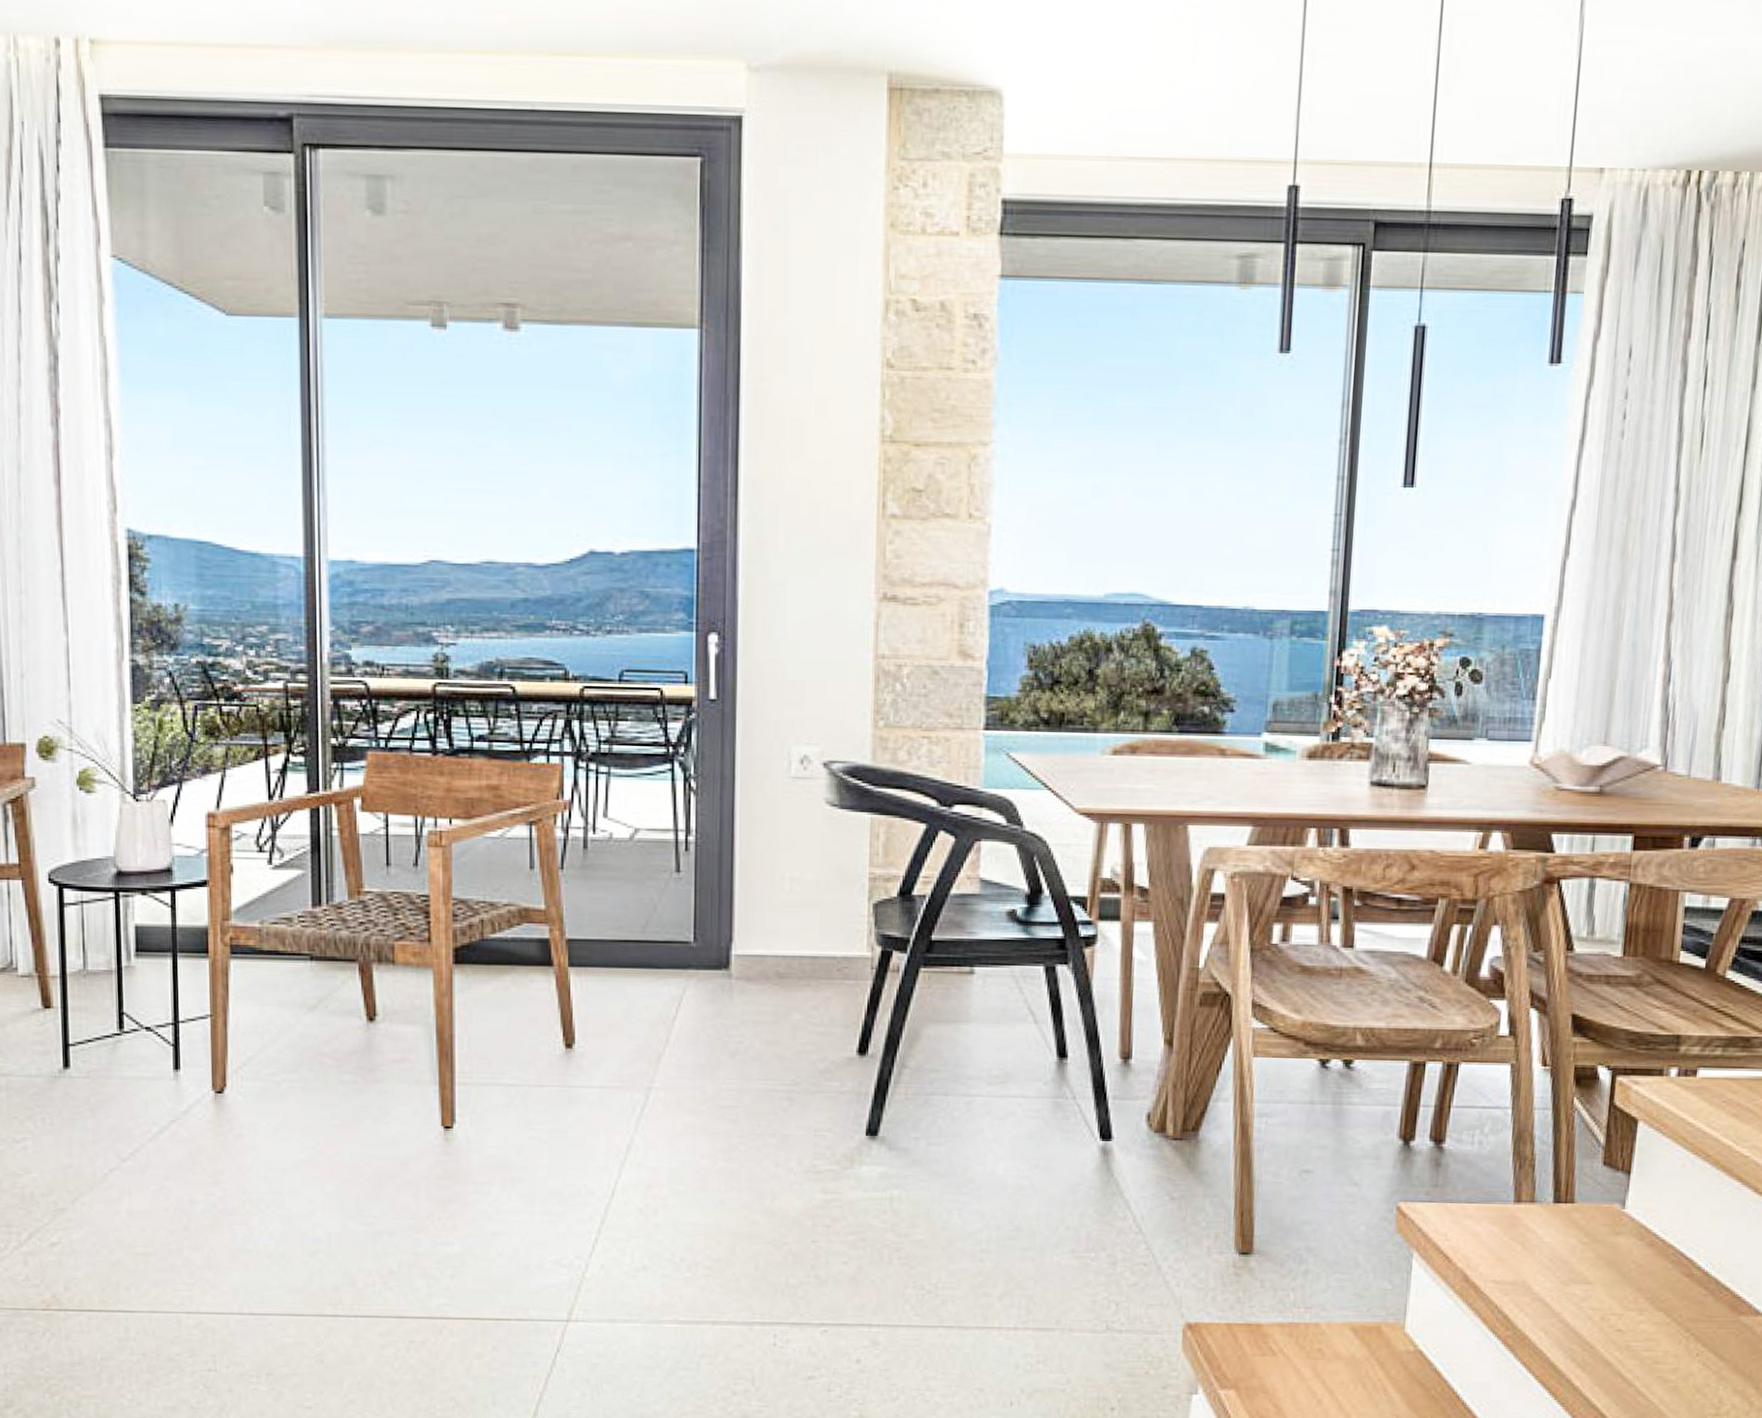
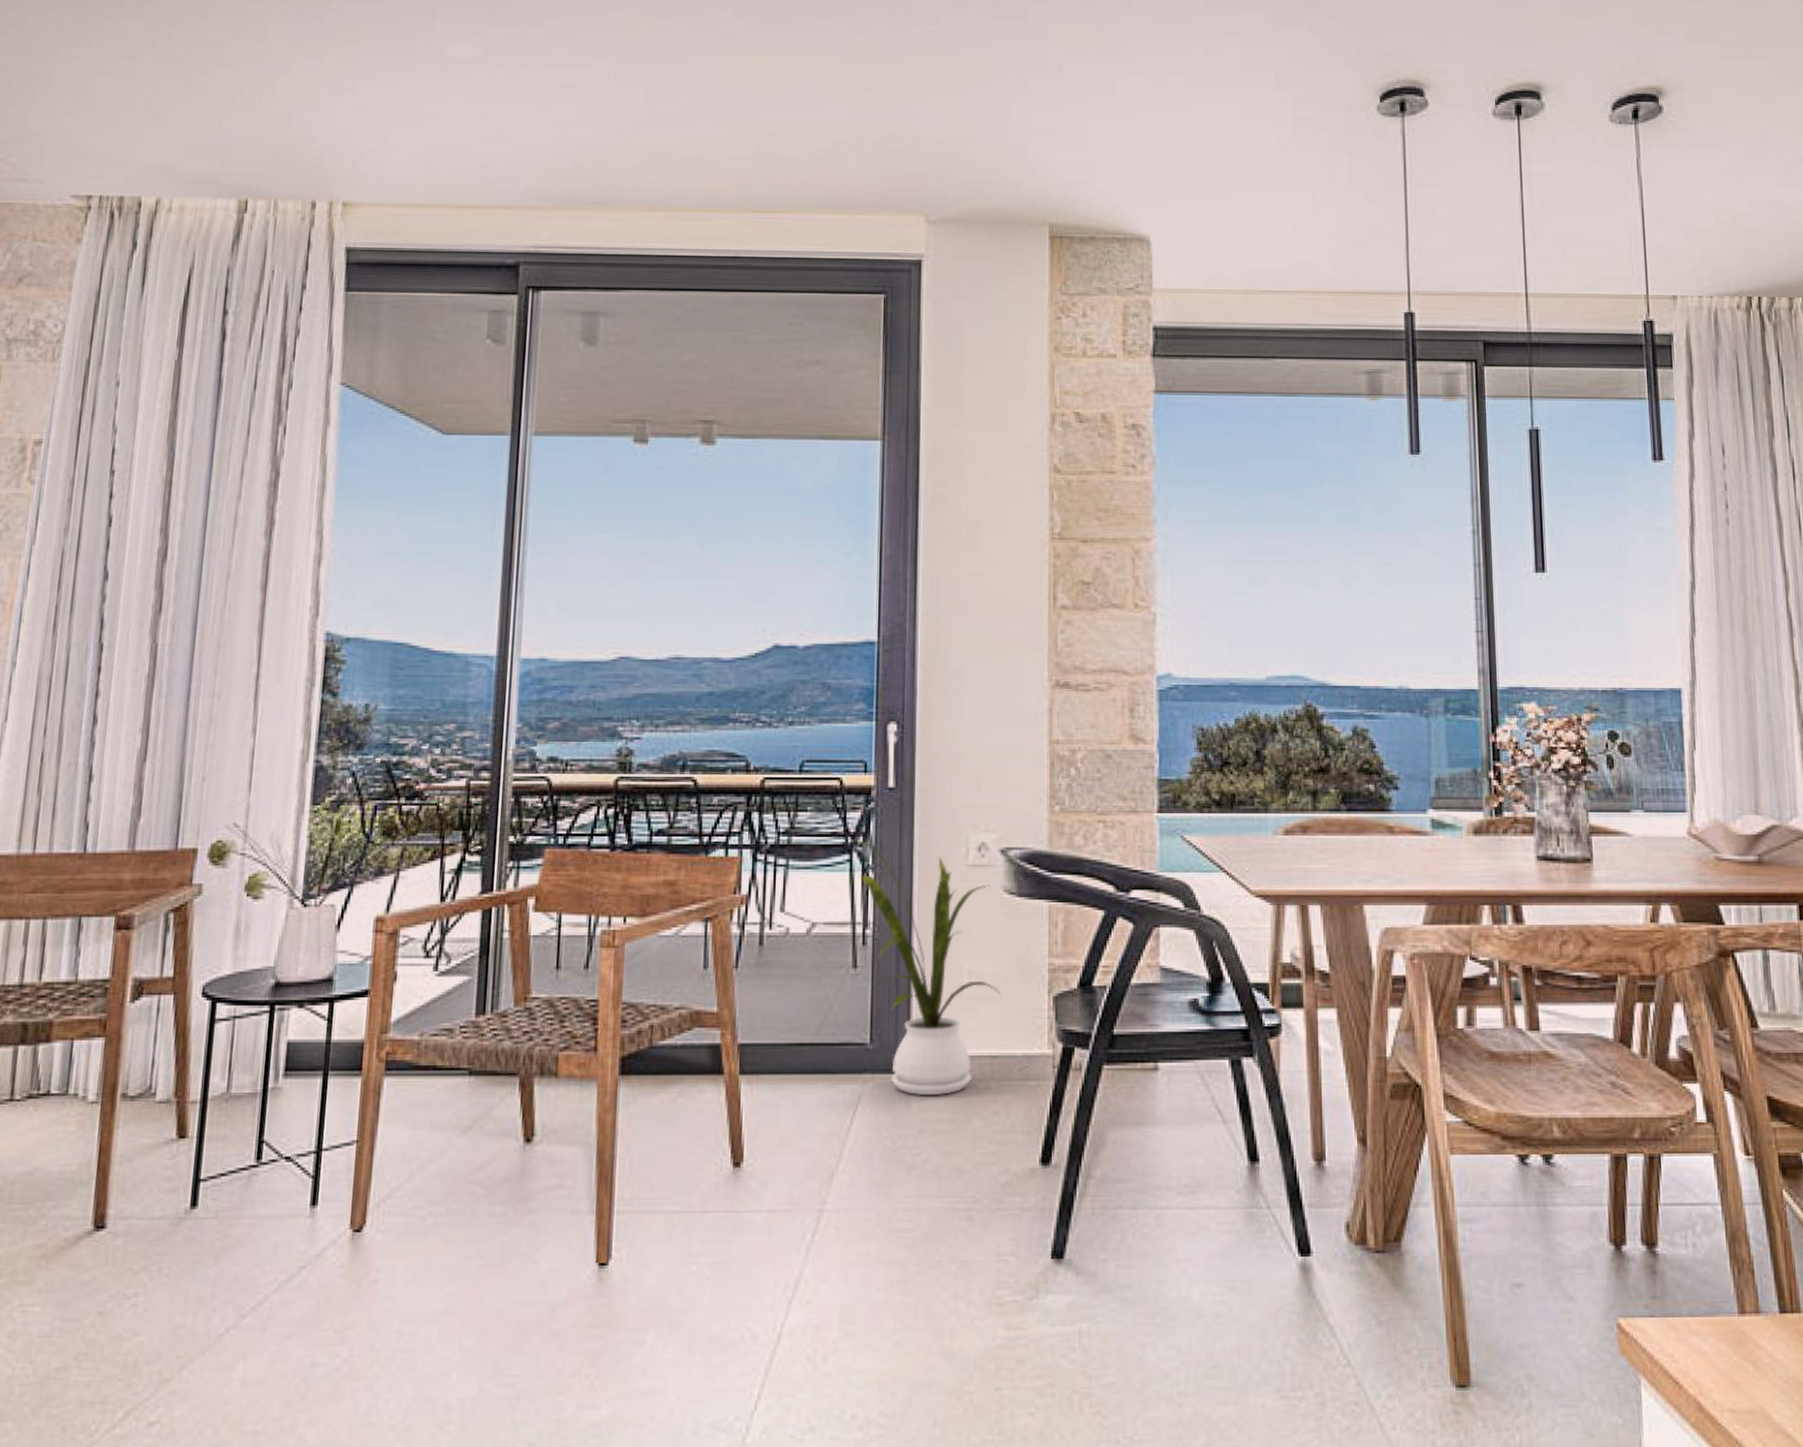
house plant: none [670,748,821,990] -> present [848,838,1001,1095]

